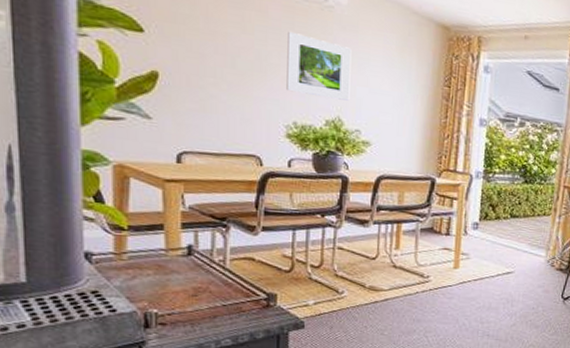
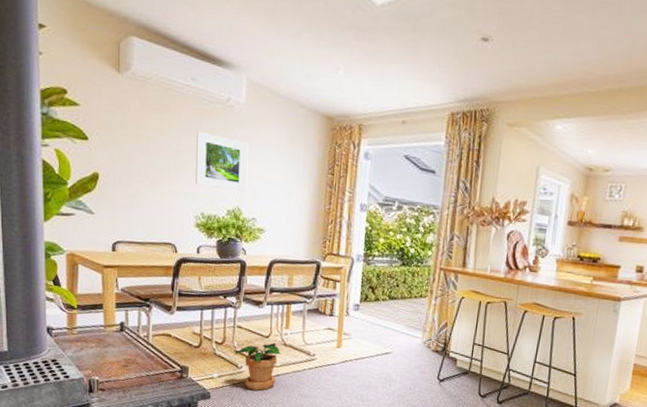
potted plant: none [335,264,390,317] -> present [235,342,281,391]

